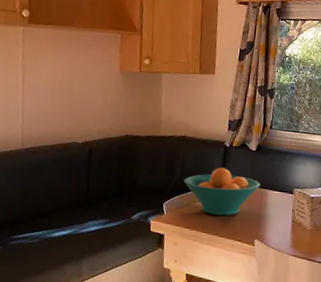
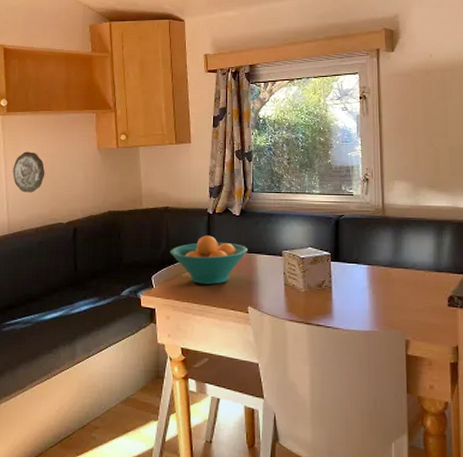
decorative plate: none [30,66,64,109] -> present [13,151,45,193]

